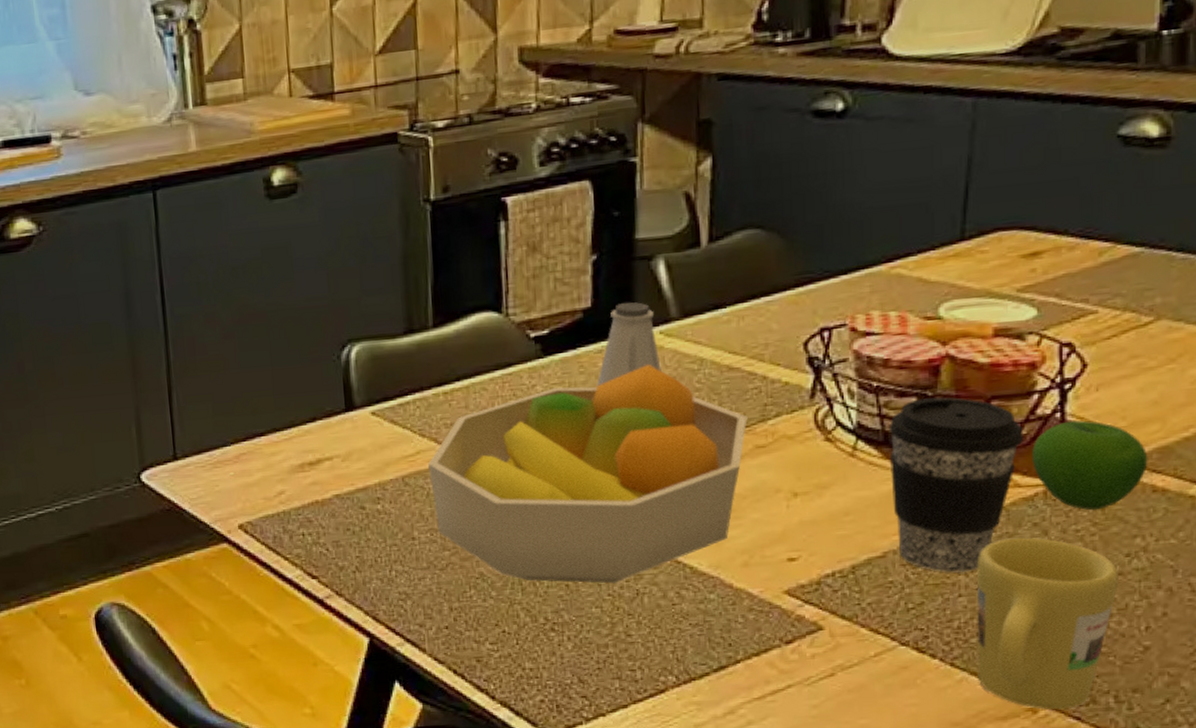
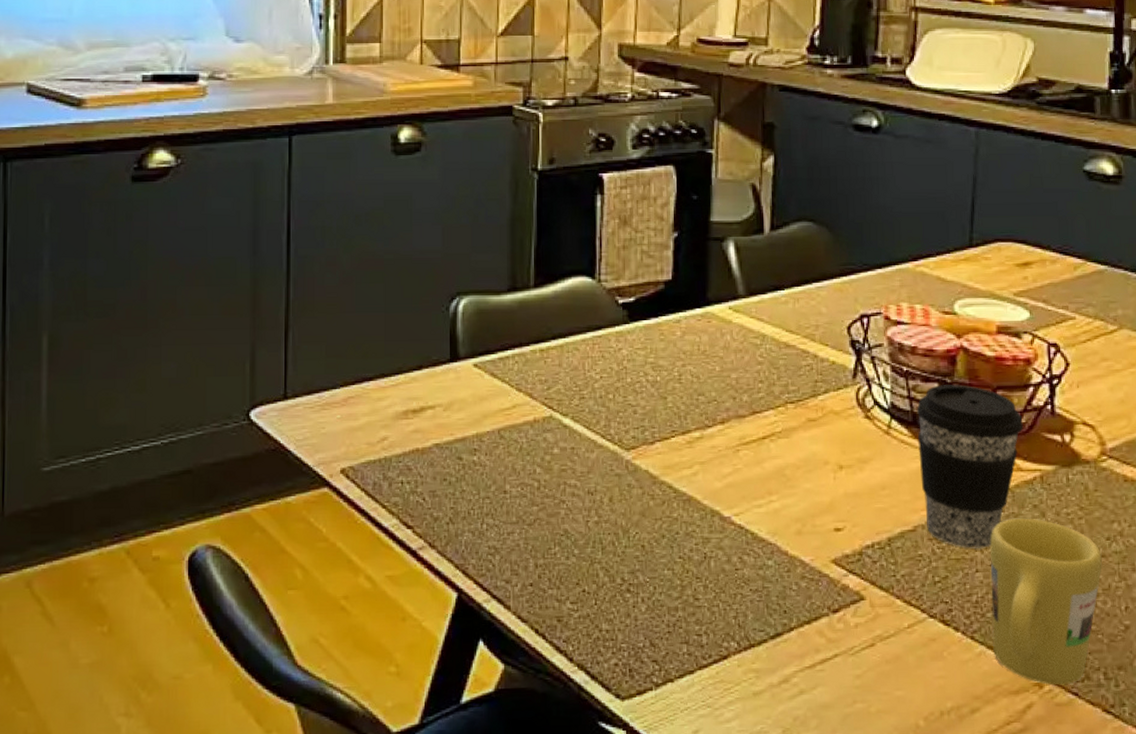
fruit bowl: present [428,364,748,584] -> none [523,337,801,546]
saltshaker: present [596,302,661,387] -> none [674,278,730,354]
apple: present [1032,420,1148,511] -> none [1030,413,1120,496]

